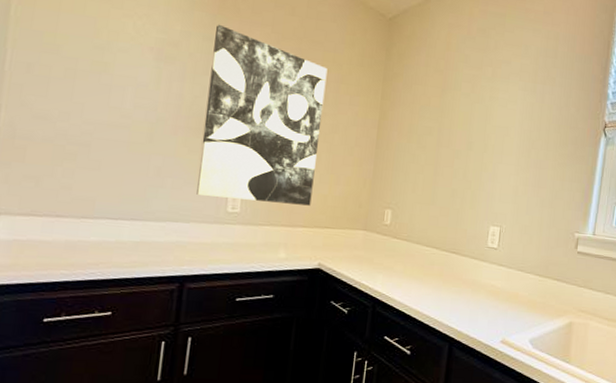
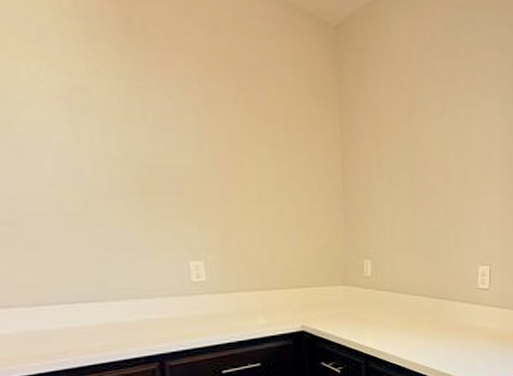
wall art: present [196,24,328,206] -> none [128,56,282,266]

